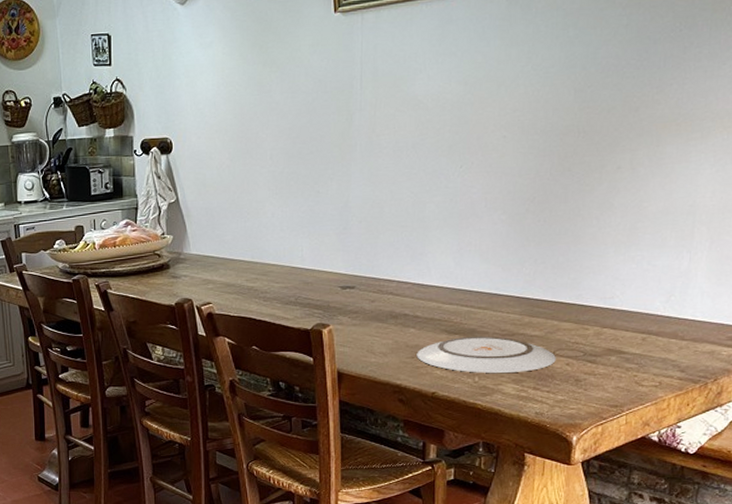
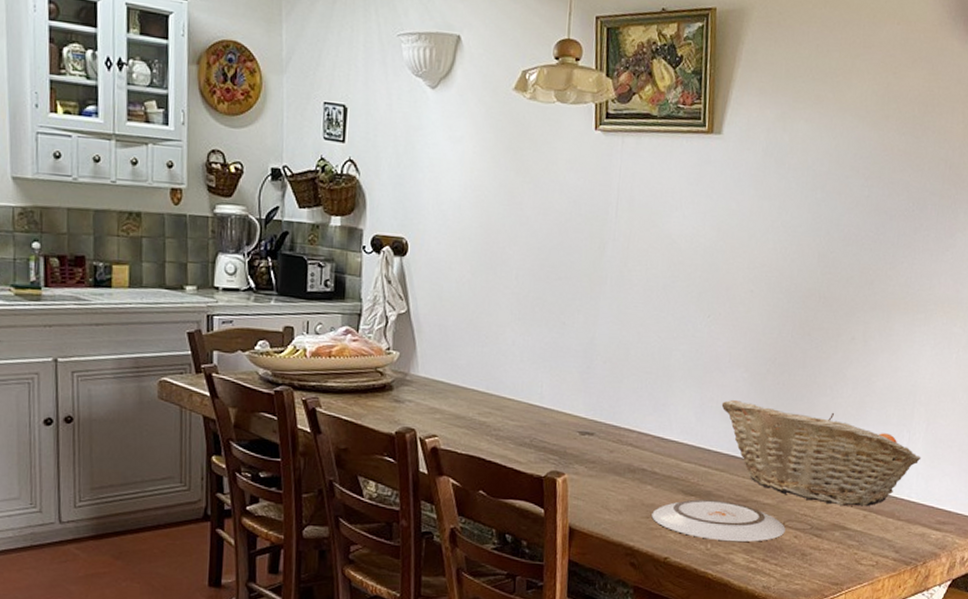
fruit basket: none [480,241,706,331] -> present [721,399,922,507]

